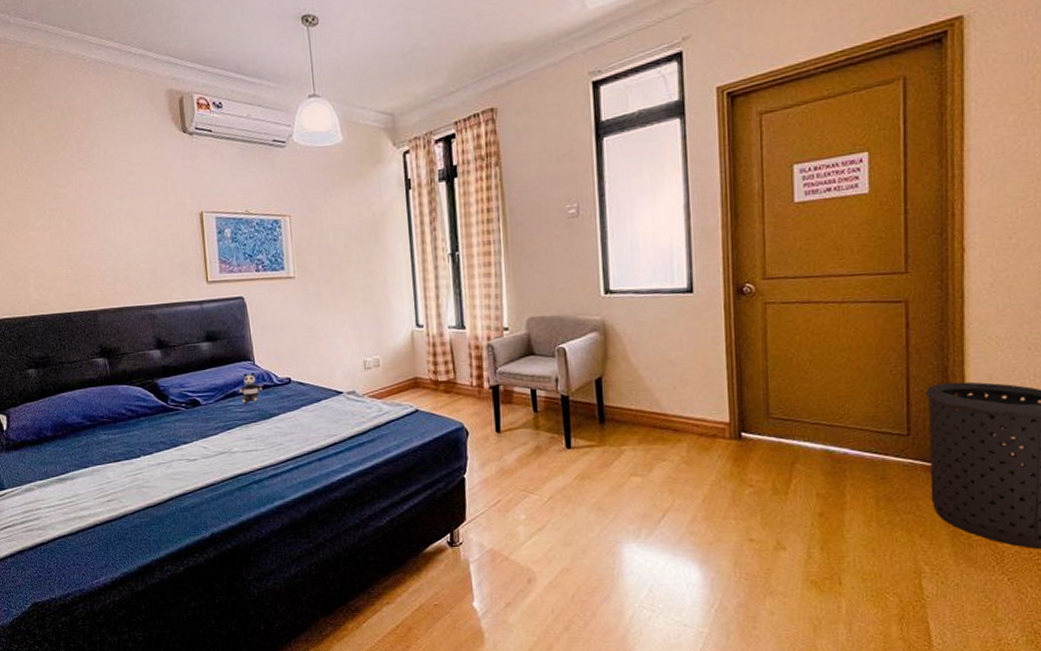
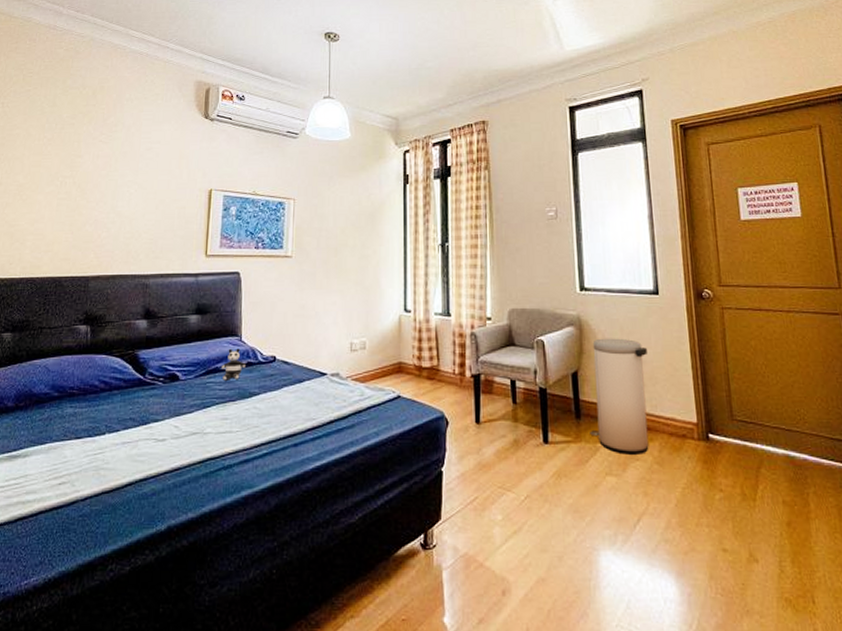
pedal bin: none [614,341,678,456] -> present [590,338,649,455]

